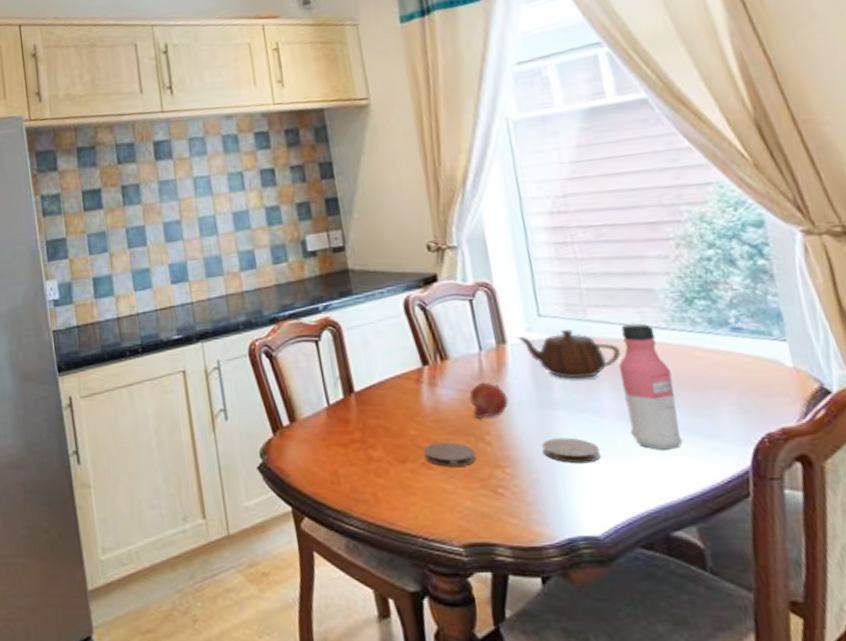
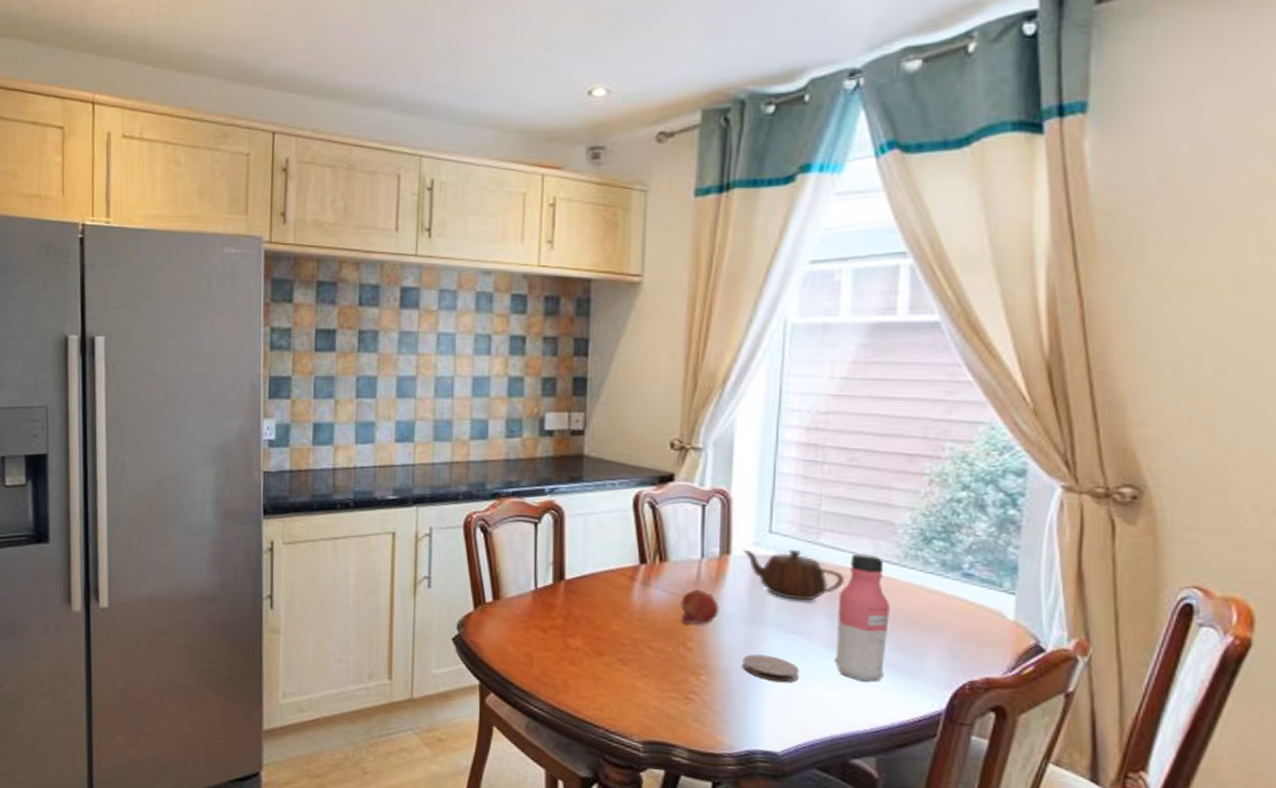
coaster: present [424,442,477,467] -> none [623,641,675,668]

